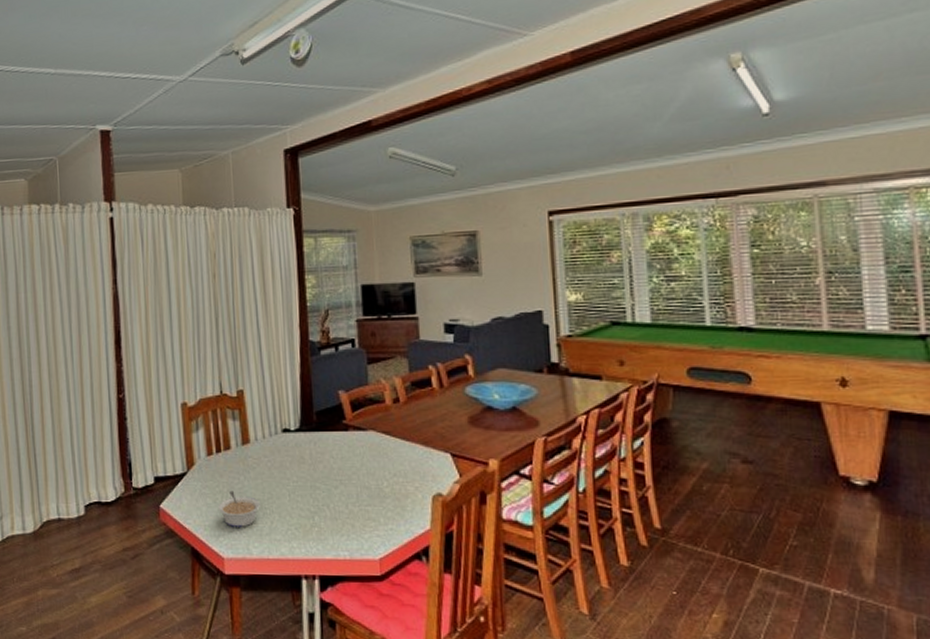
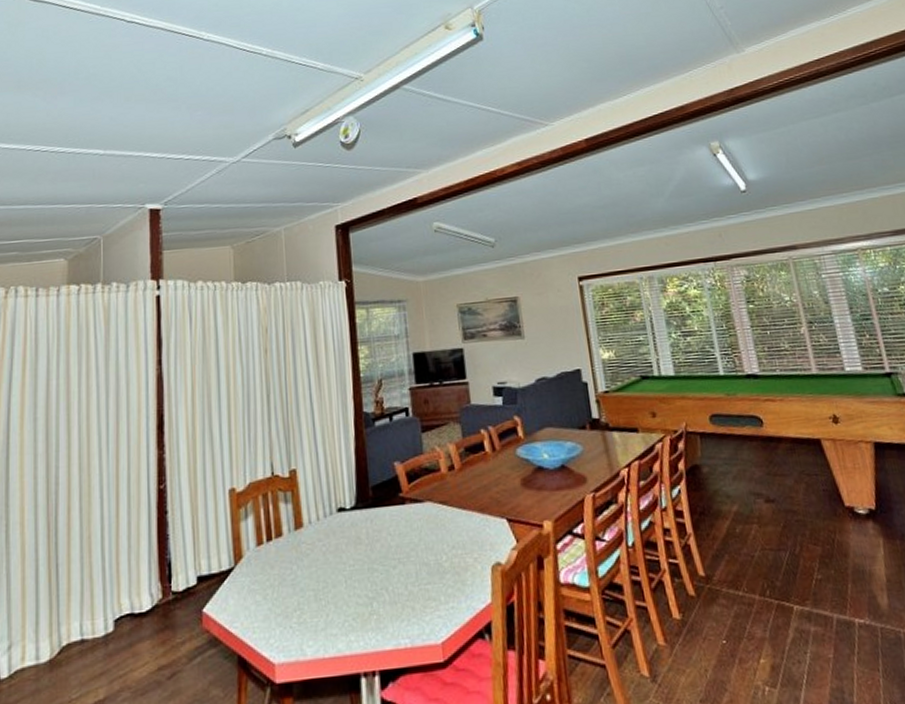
legume: present [217,490,260,527] -> none [268,583,315,626]

